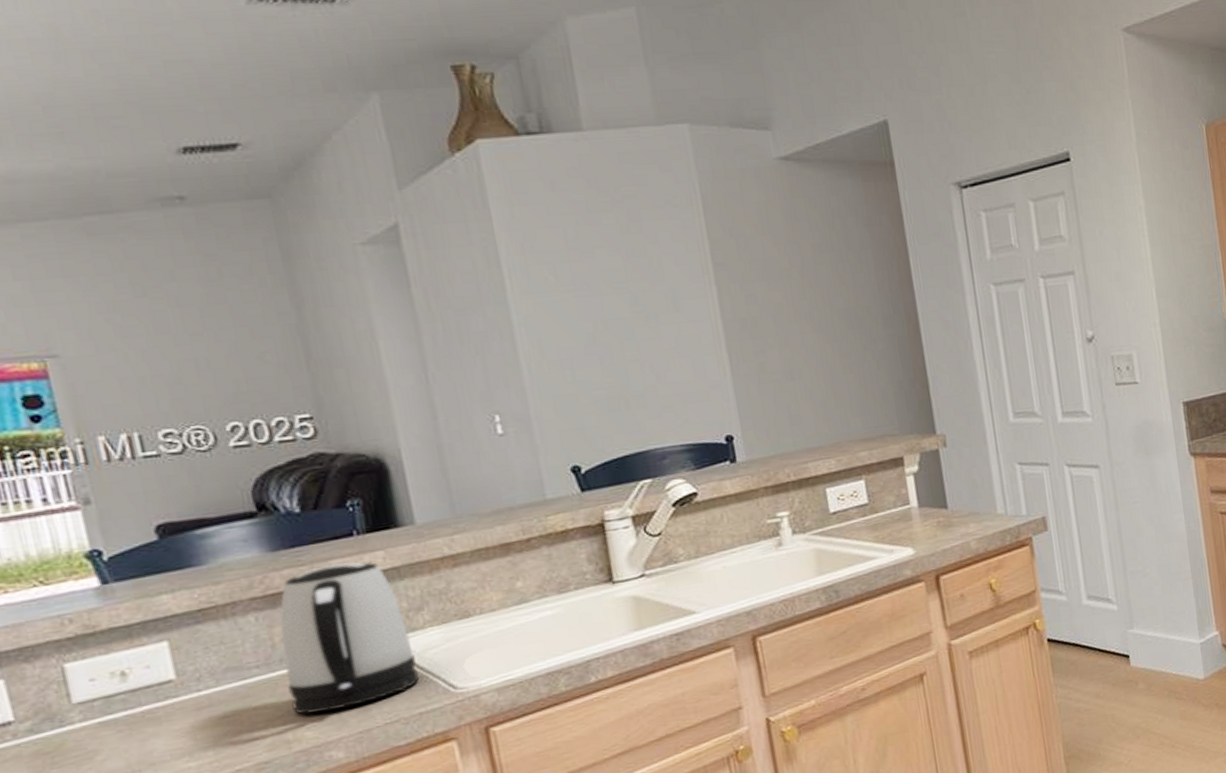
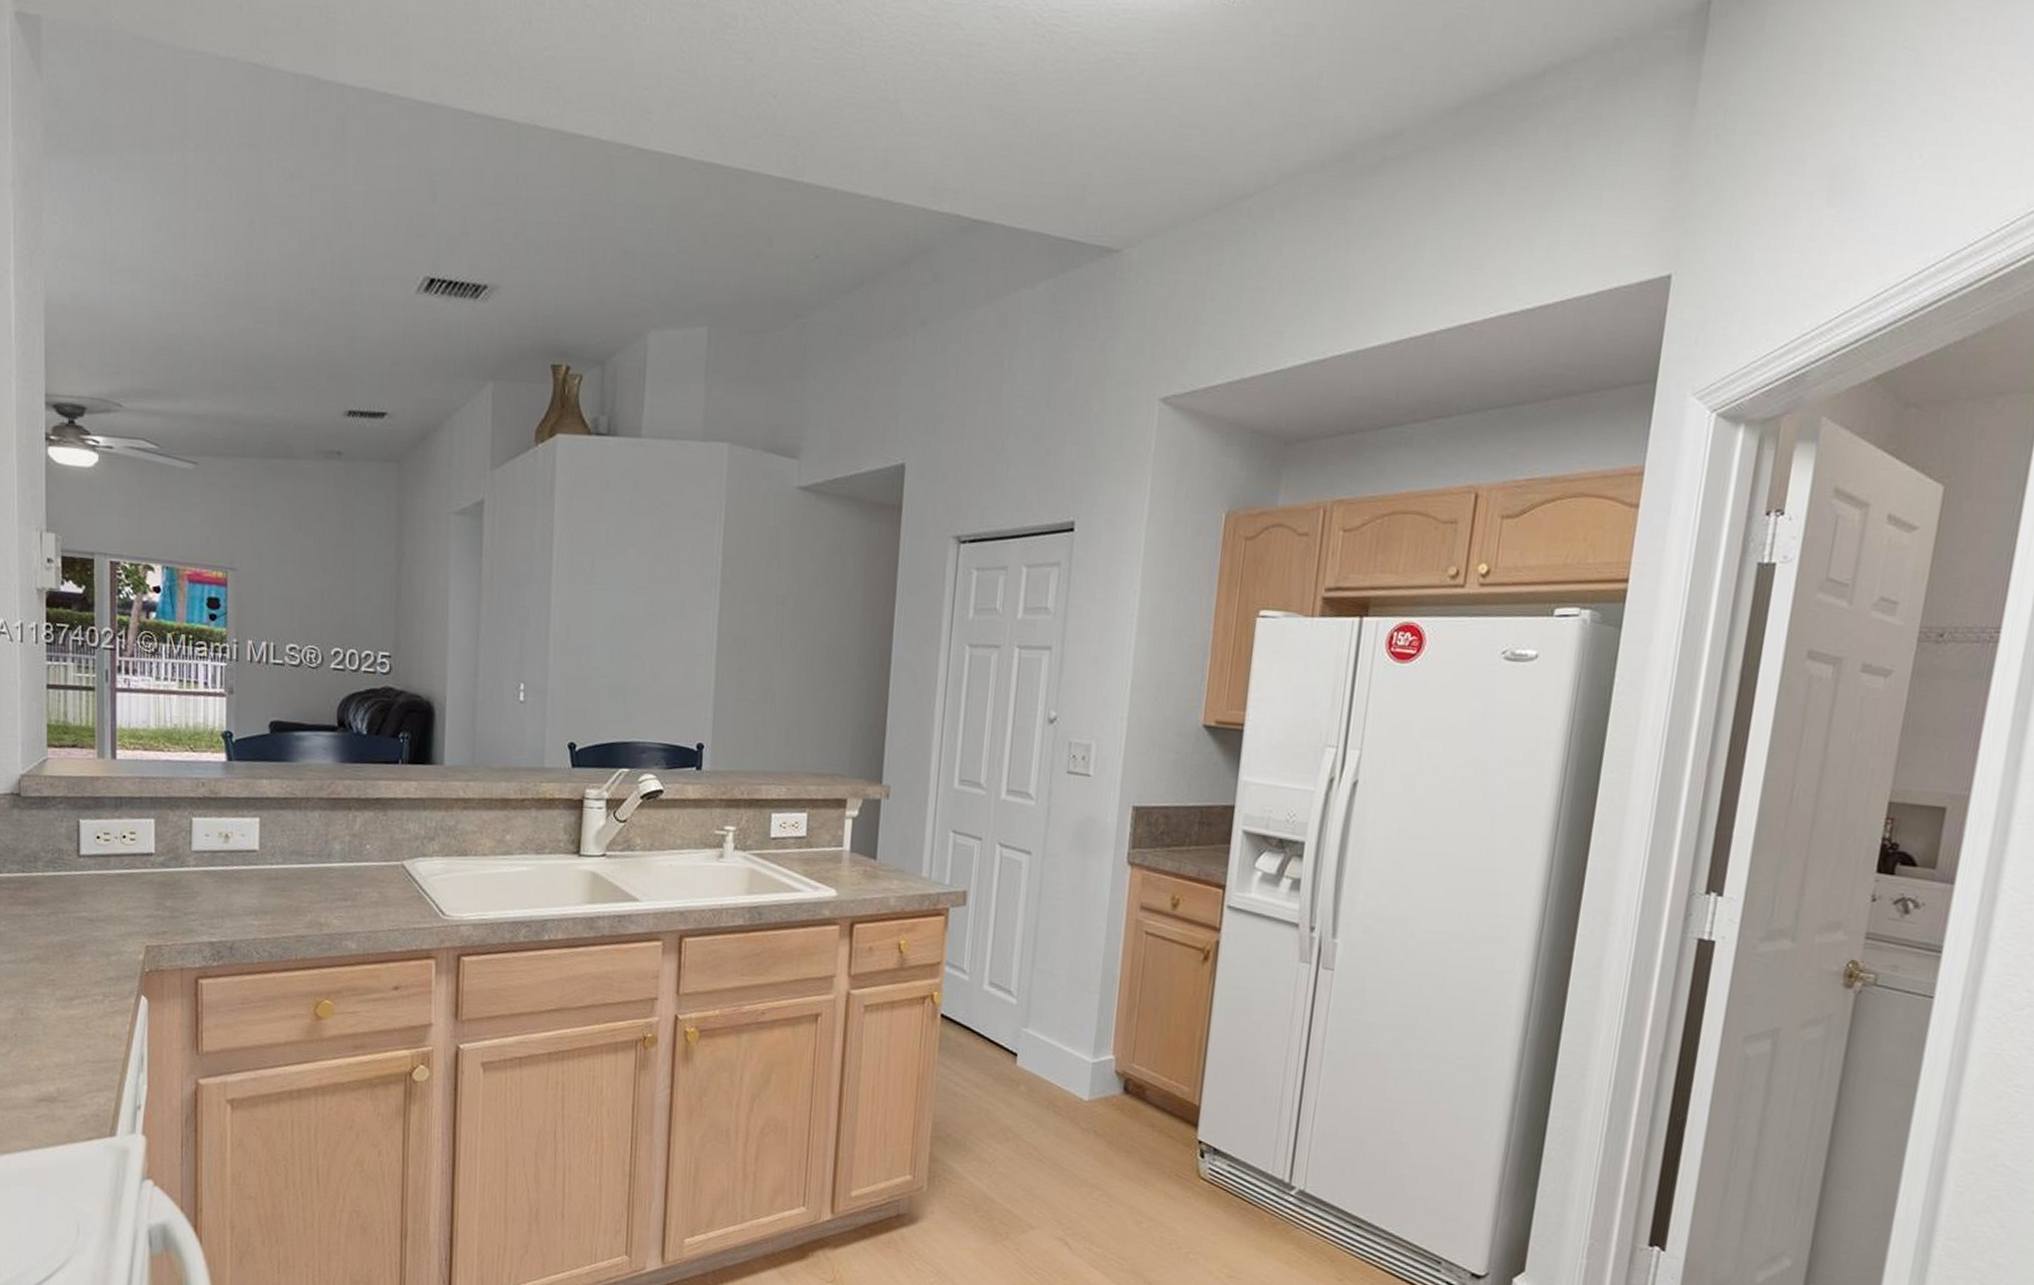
kettle: present [280,562,419,714] -> none [329,784,421,908]

